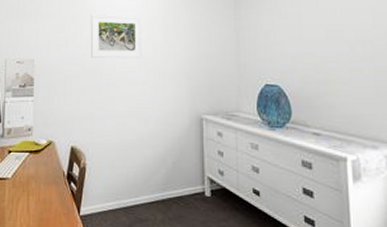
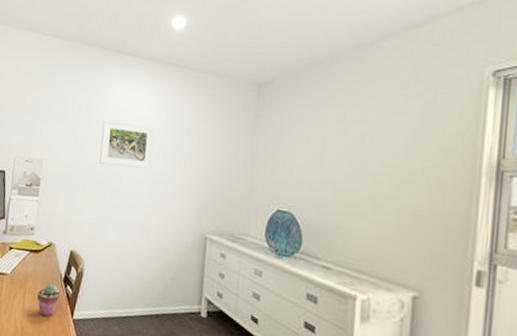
potted succulent: none [41,183,66,217] -> present [37,284,61,317]

